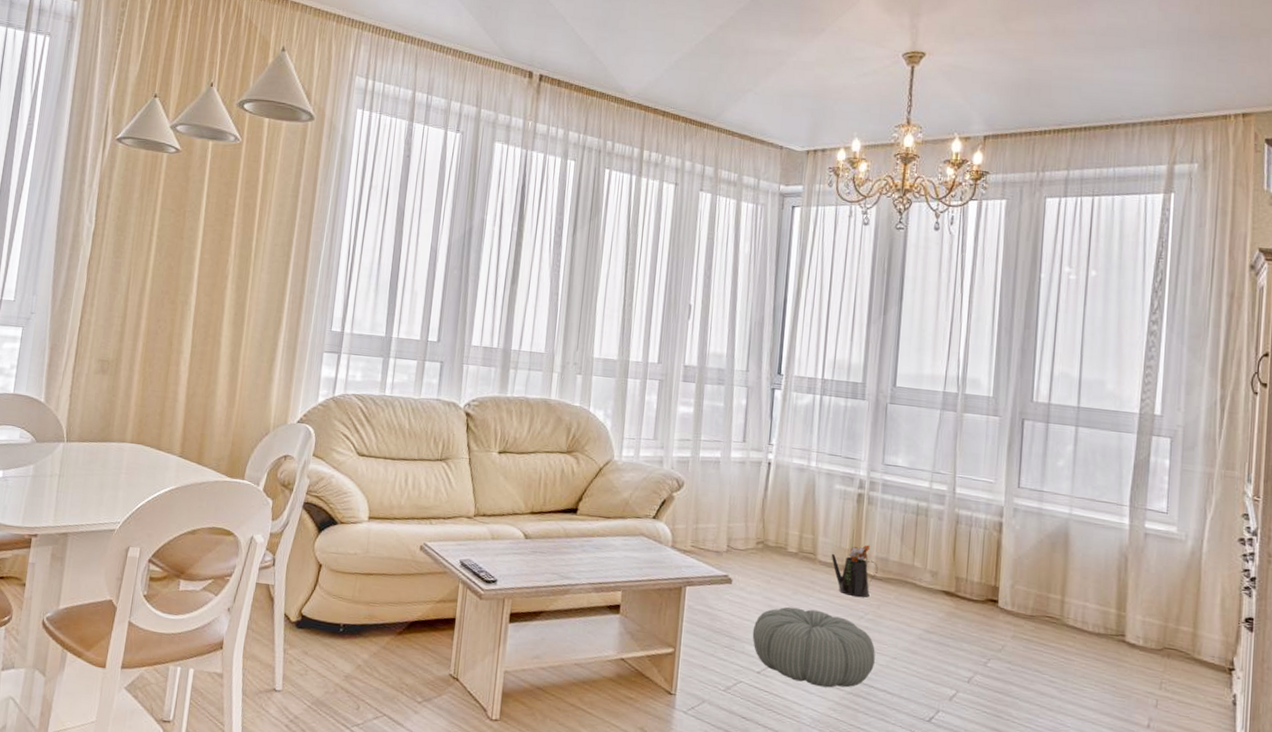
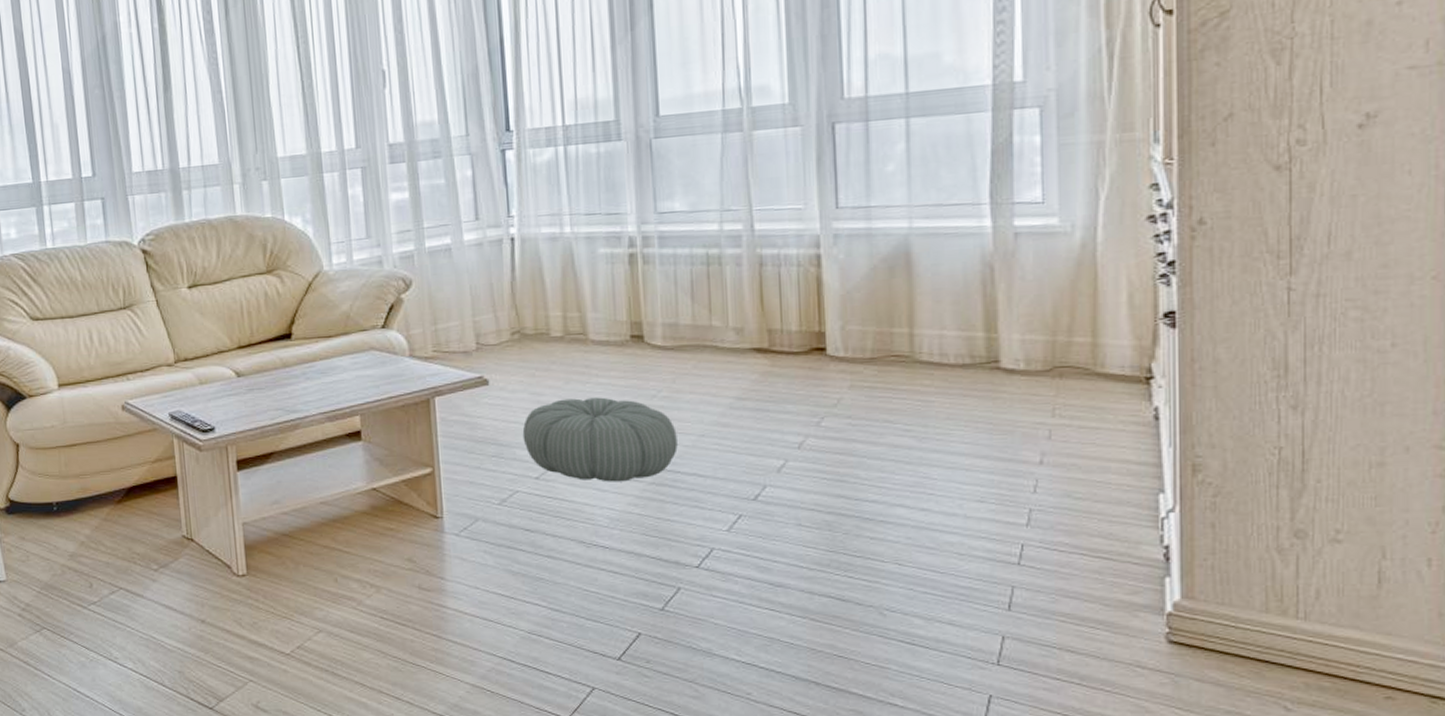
watering can: present [831,545,878,597] -> none [605,311,667,374]

